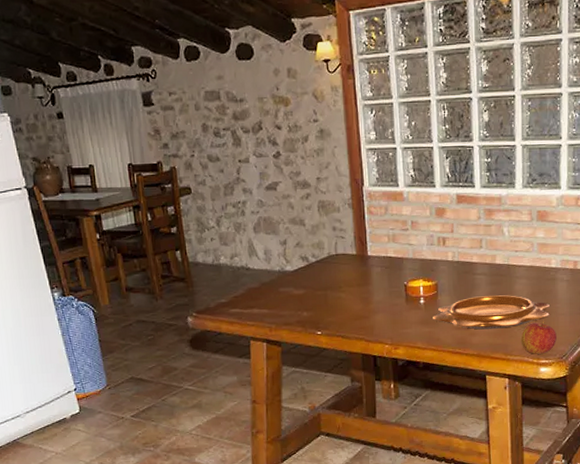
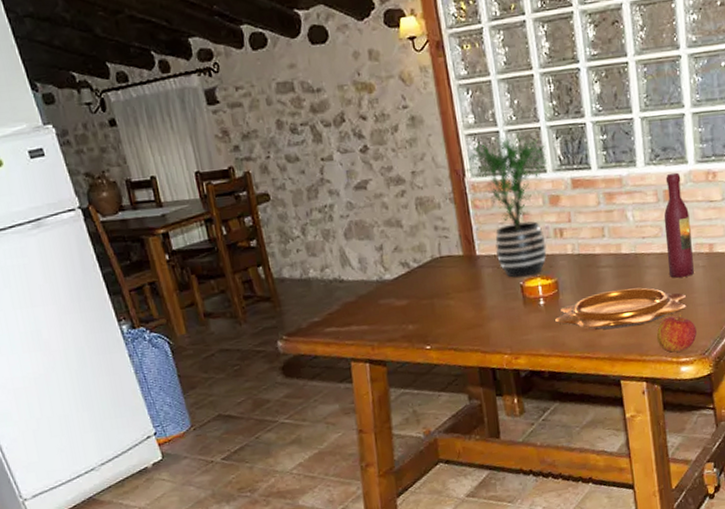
potted plant: none [363,152,440,278] -> present [464,134,552,278]
wine bottle: none [535,196,558,289] -> present [663,172,694,278]

